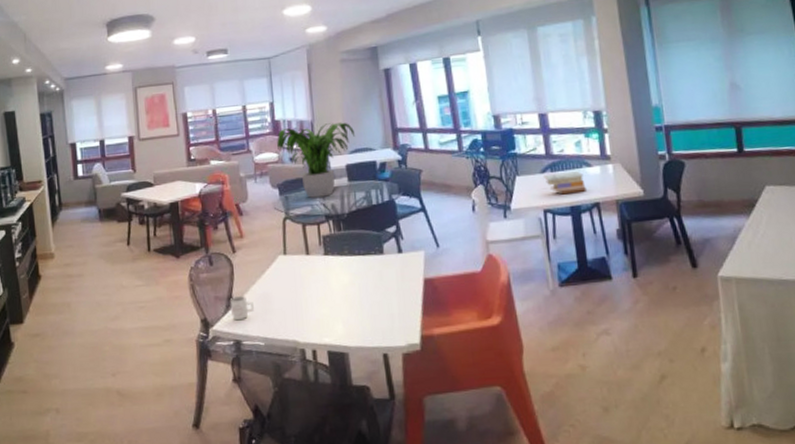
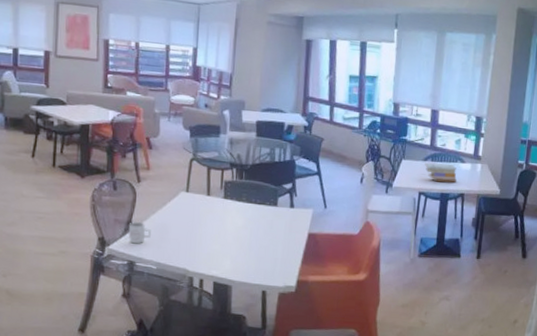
potted plant: present [277,122,356,198] -> none [195,76,270,147]

